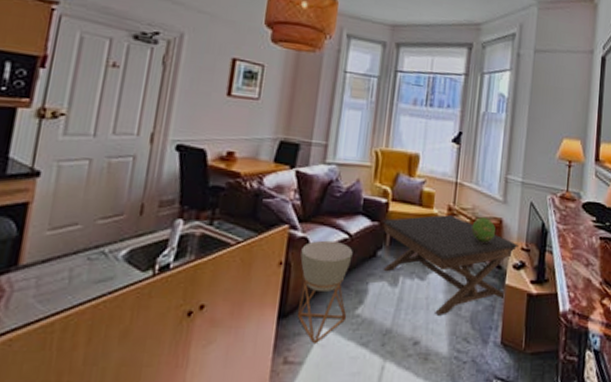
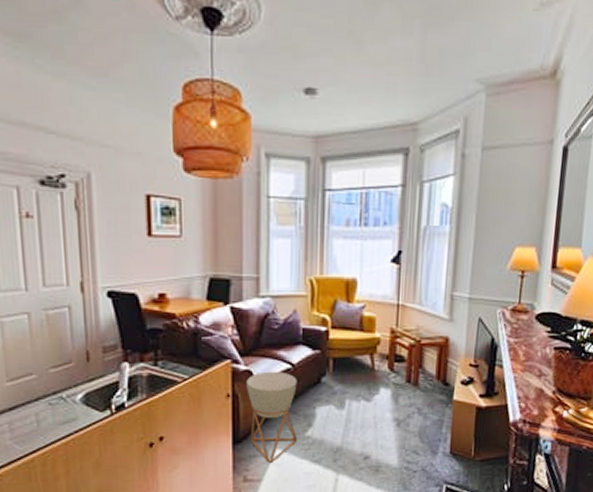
coffee table: present [382,214,519,316] -> none [324,338,466,432]
decorative sphere: present [471,217,496,243] -> none [416,337,443,362]

